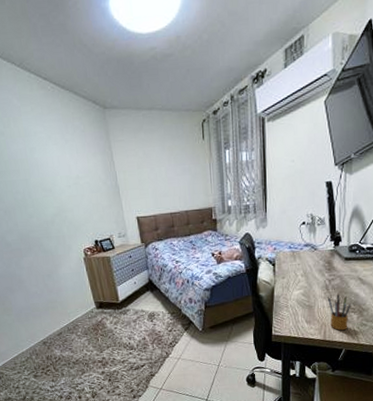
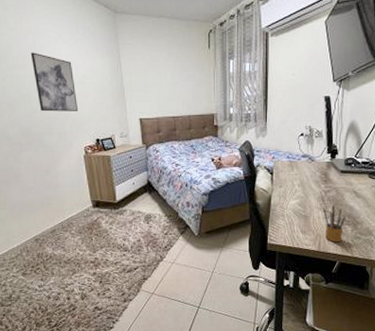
wall art: none [21,156,74,216] -> present [30,52,78,112]

